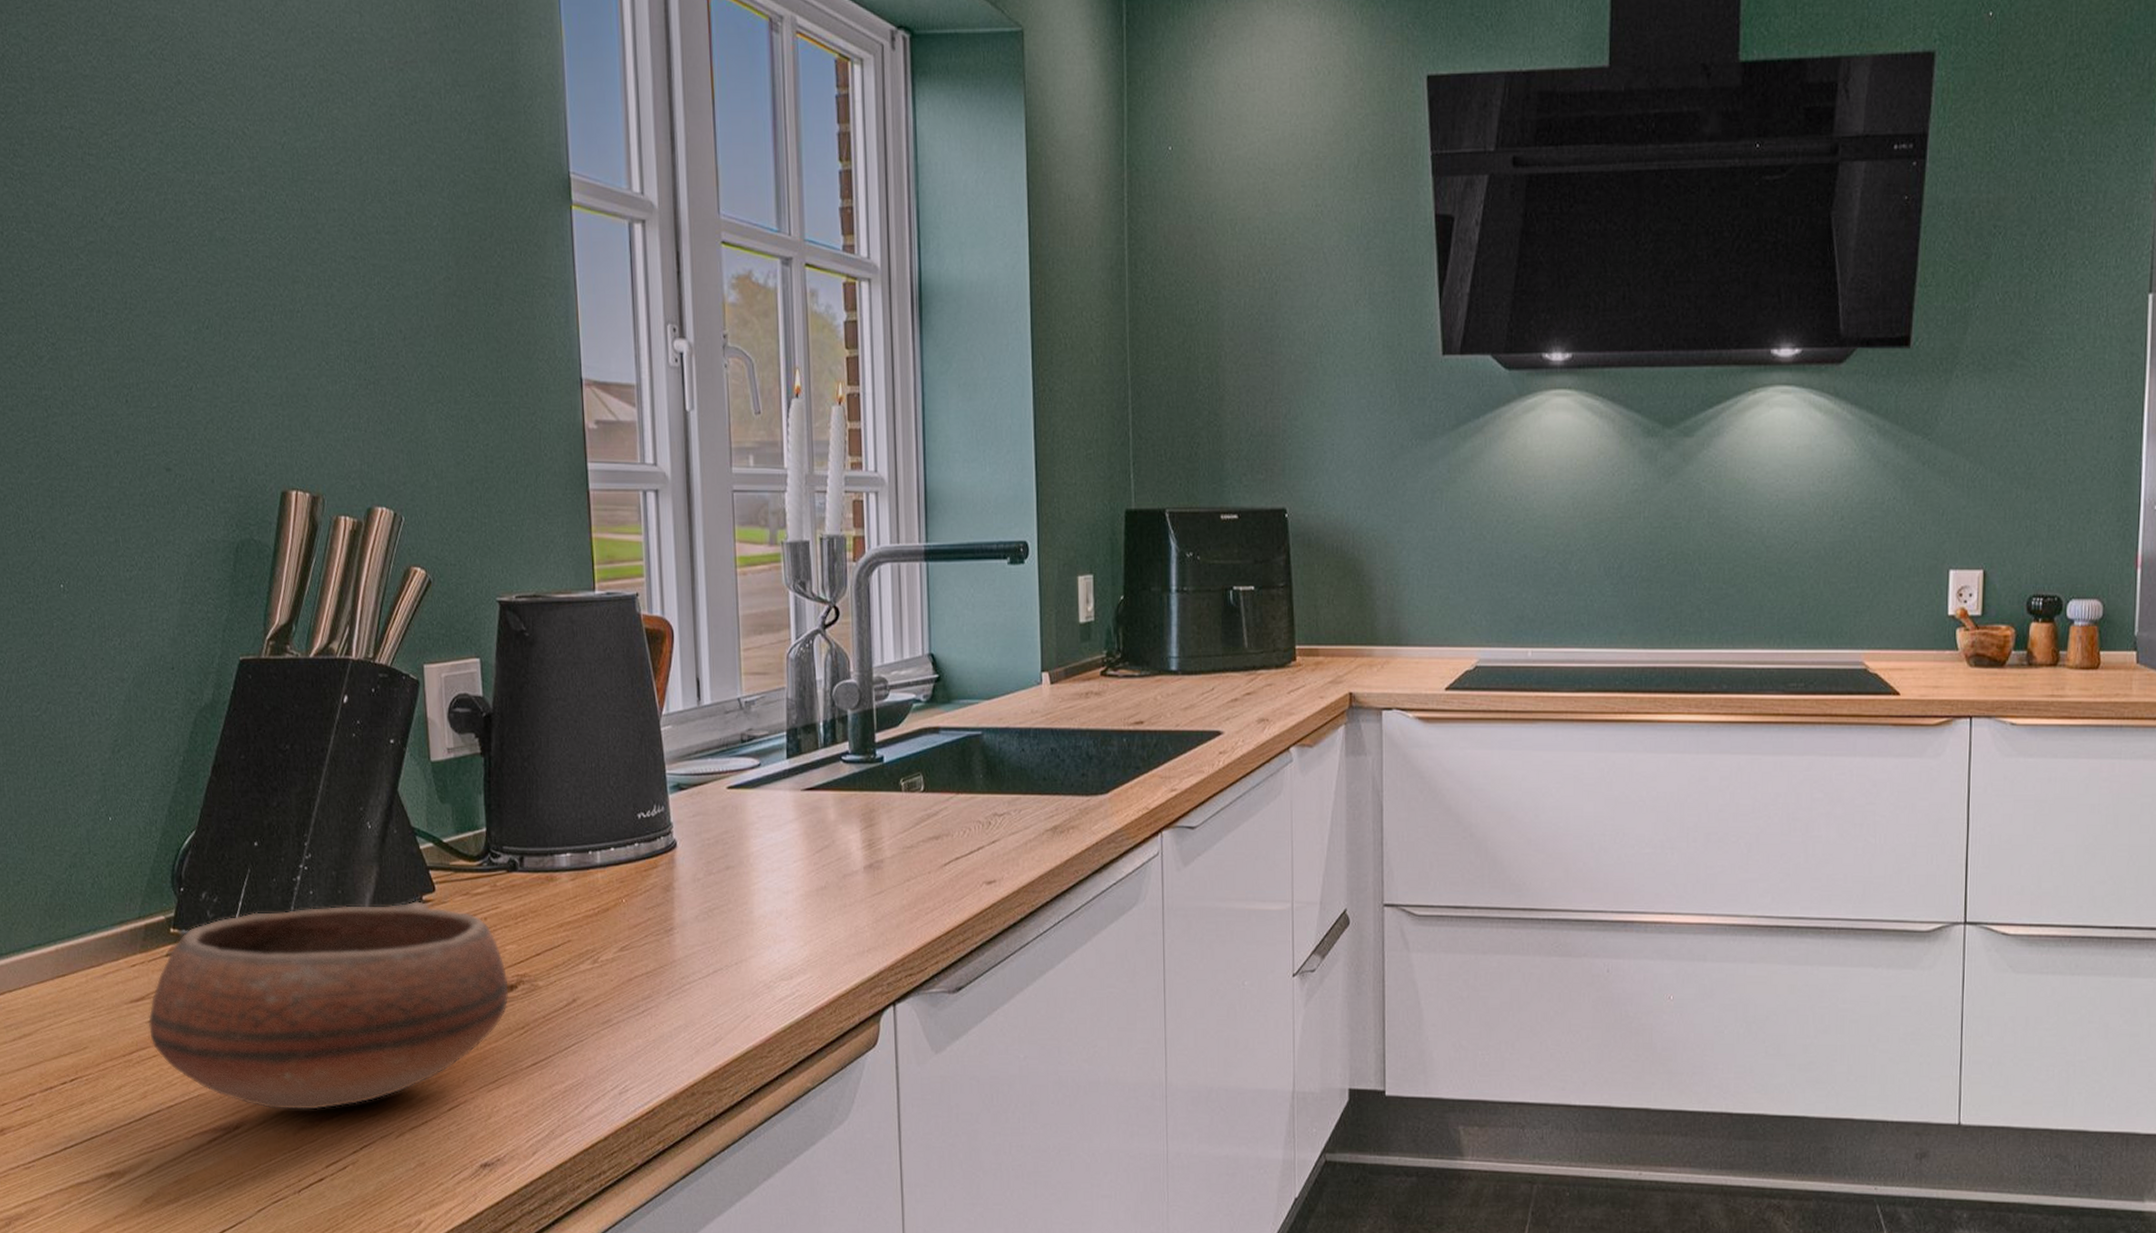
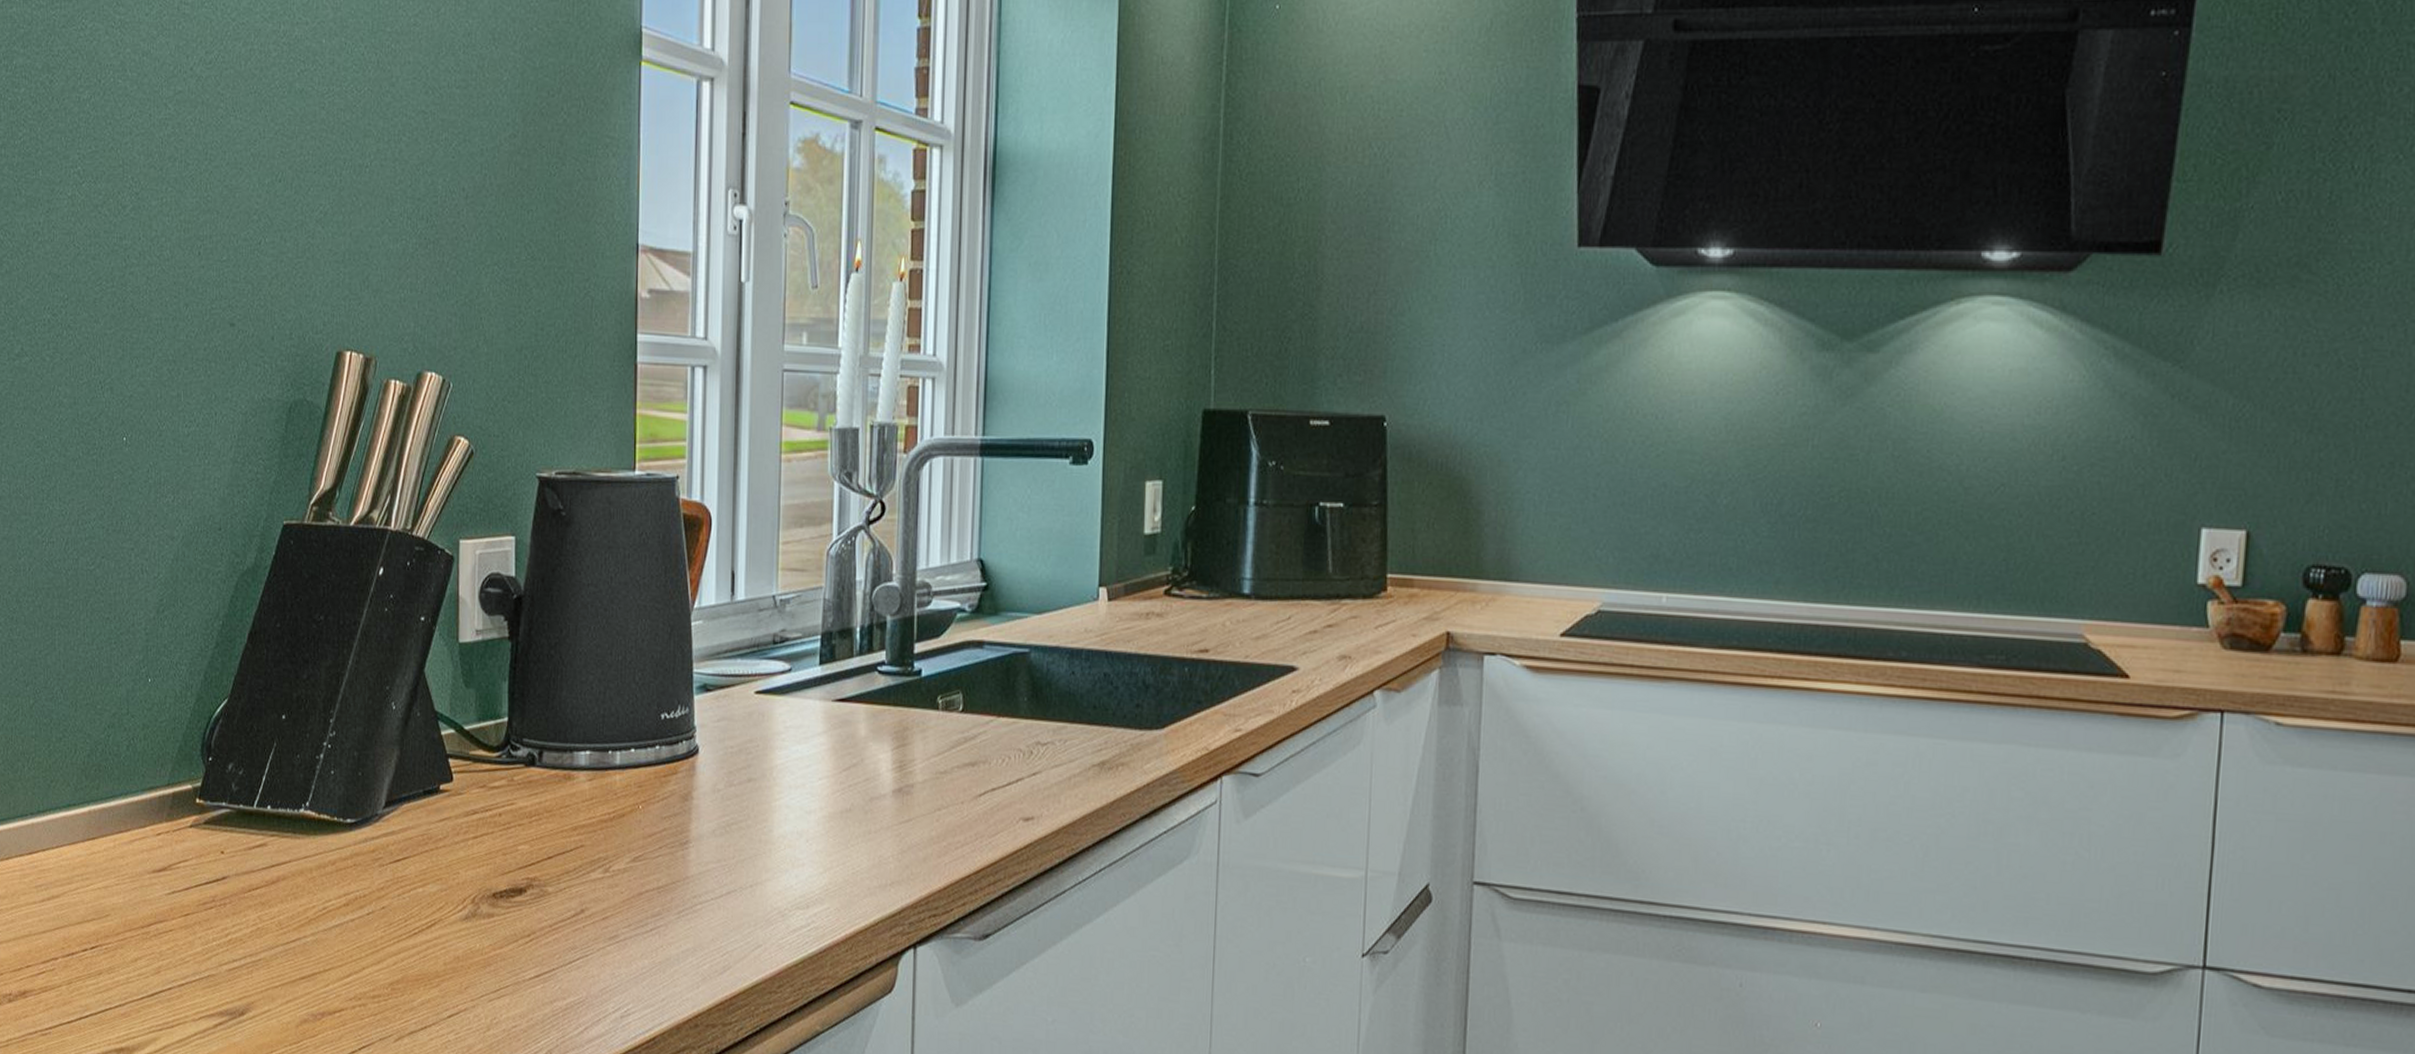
bowl: present [147,901,509,1110] -> none [167,788,518,1003]

